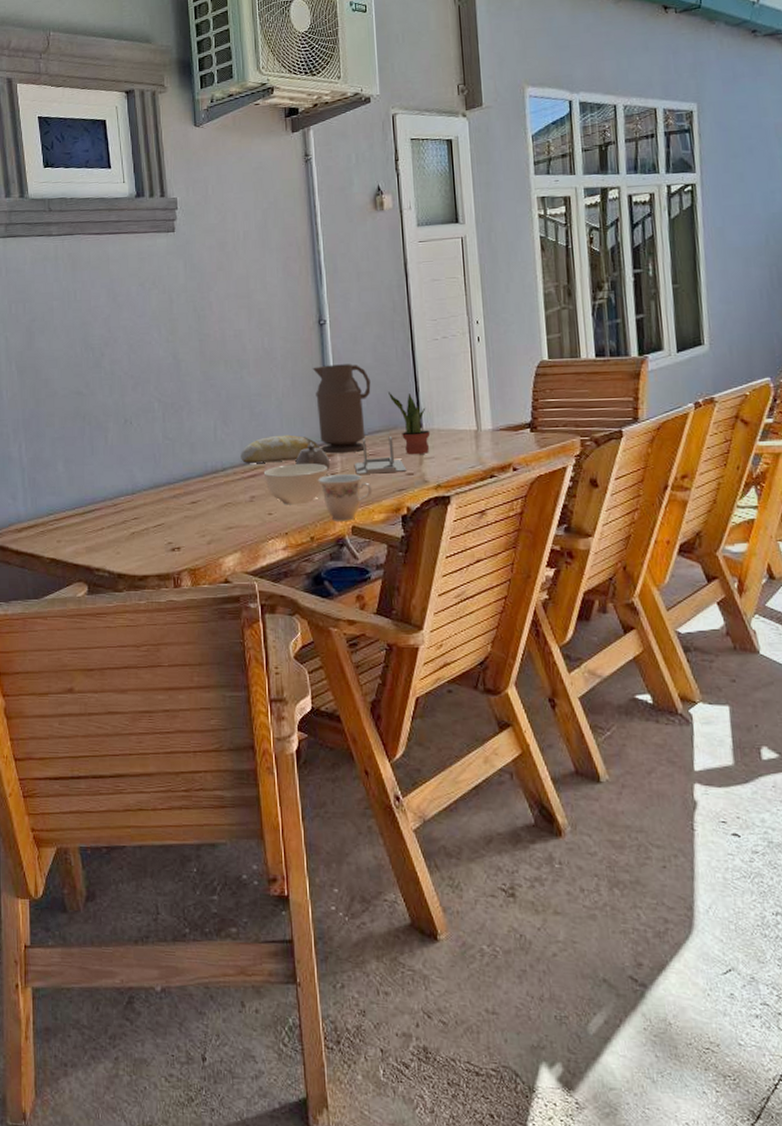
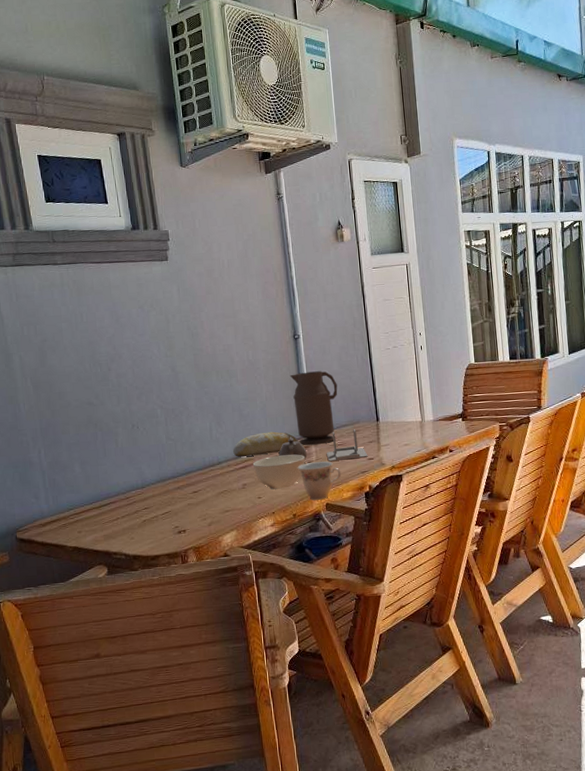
potted plant: present [387,392,431,454] -> none [351,393,386,443]

